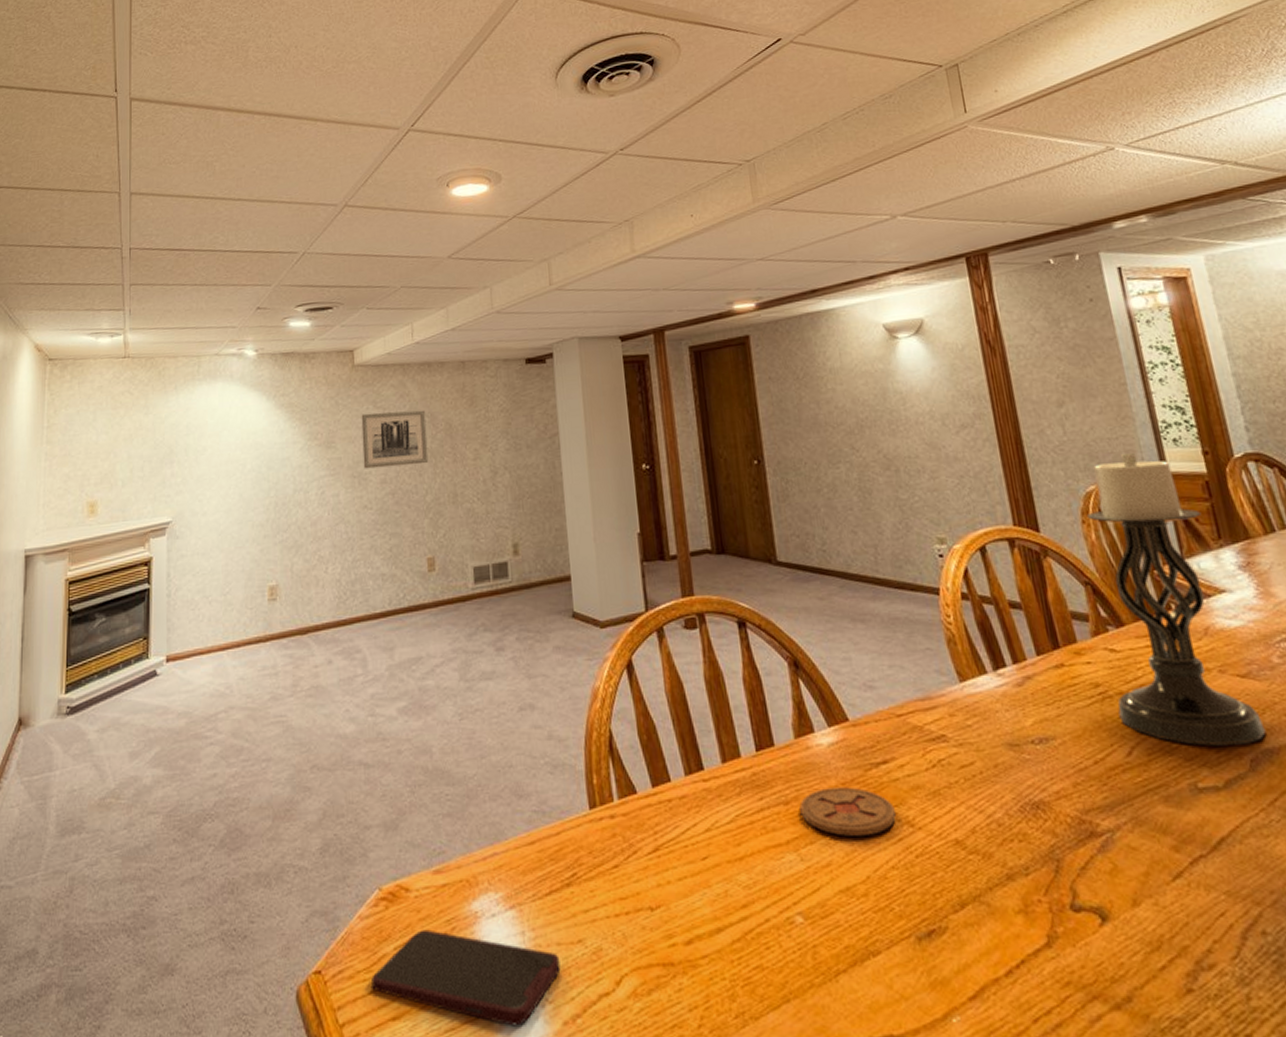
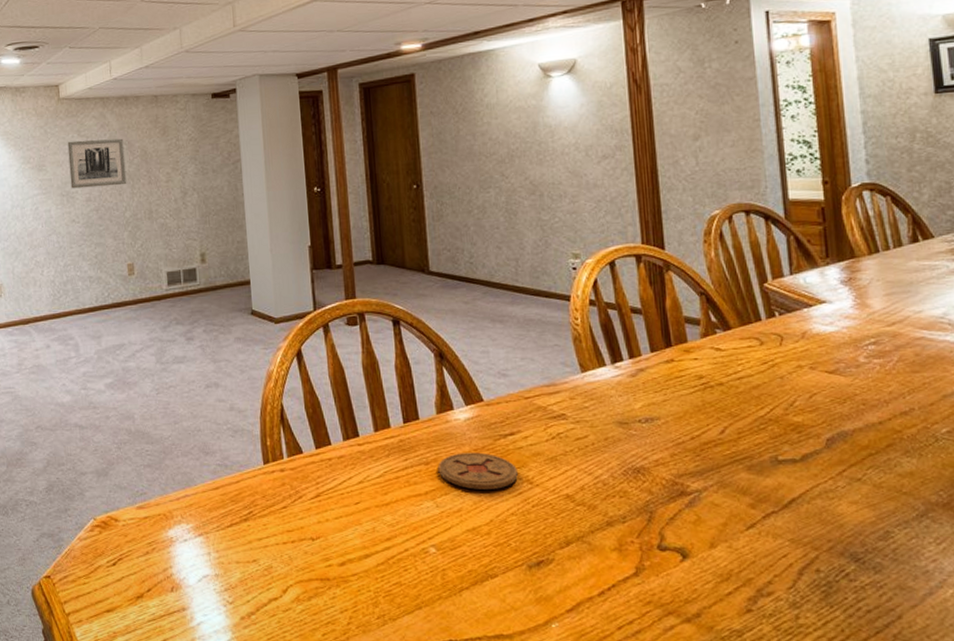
smartphone: present [372,929,561,1027] -> none [90,549,239,619]
candle holder: present [1086,453,1266,746] -> none [708,182,844,428]

